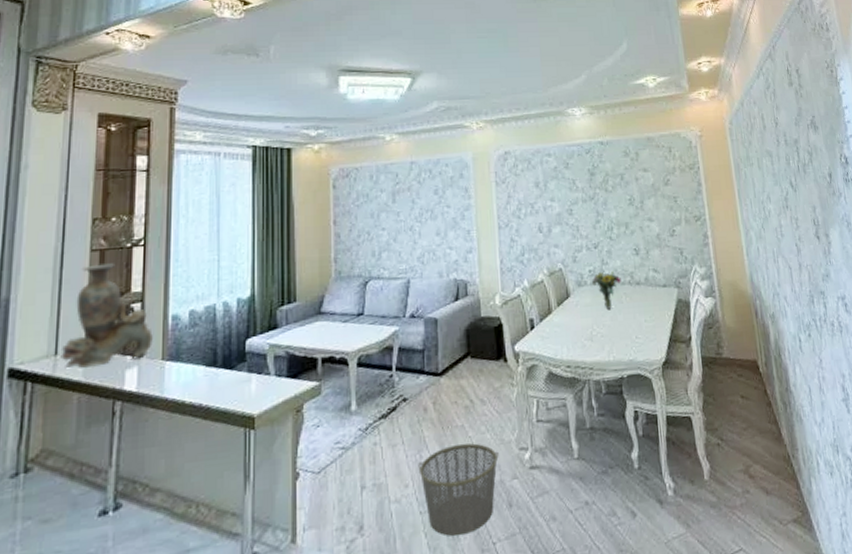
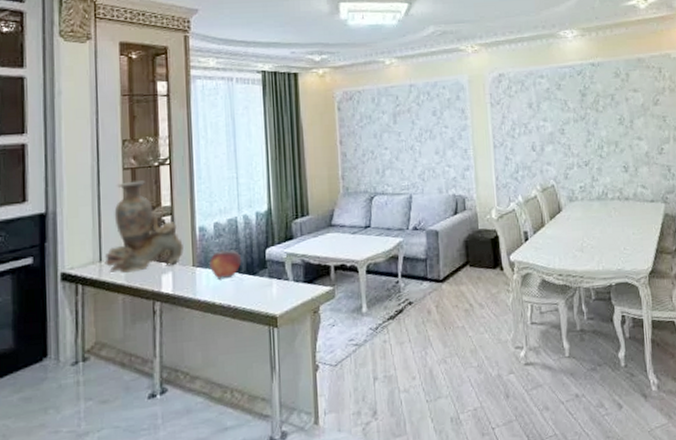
fruit: none [181,340,218,374] -> present [209,249,242,278]
basket: present [418,443,499,536] -> none [424,342,497,421]
bouquet: present [592,270,621,309] -> none [583,186,611,223]

